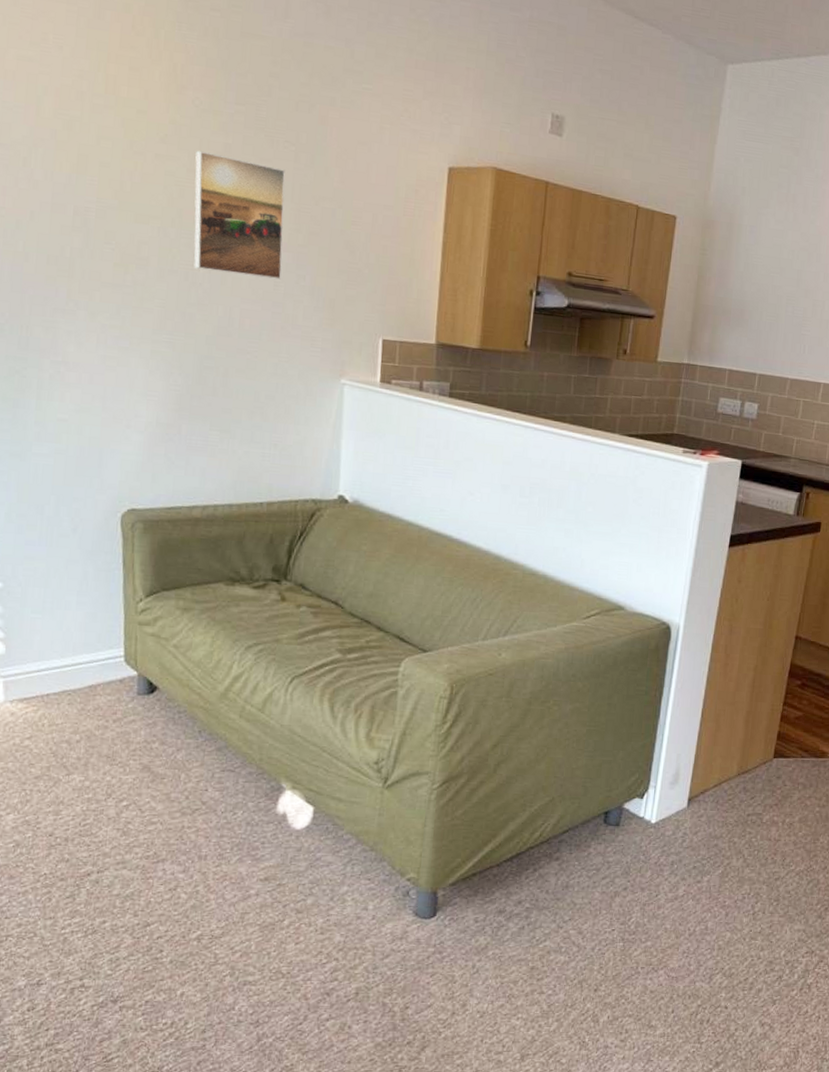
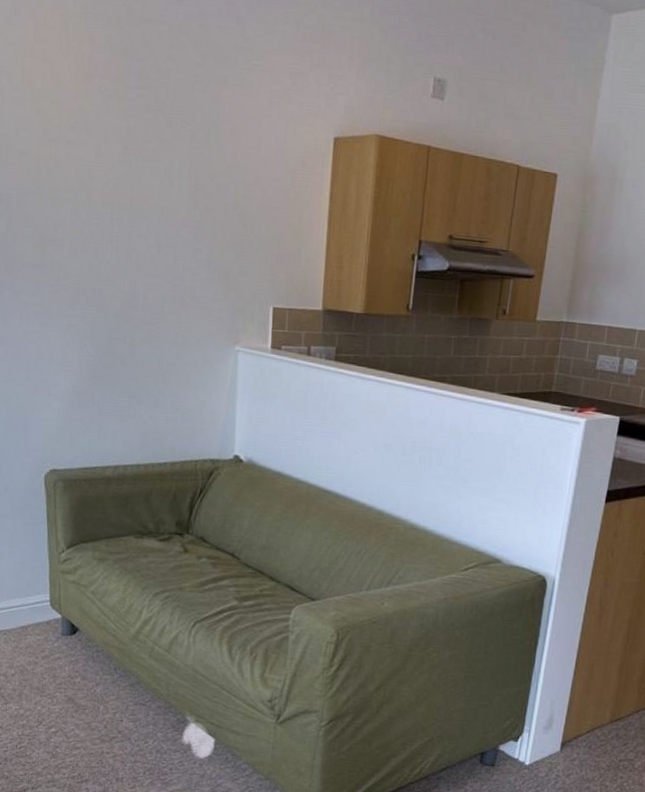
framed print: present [194,150,286,280] -> none [102,135,183,254]

